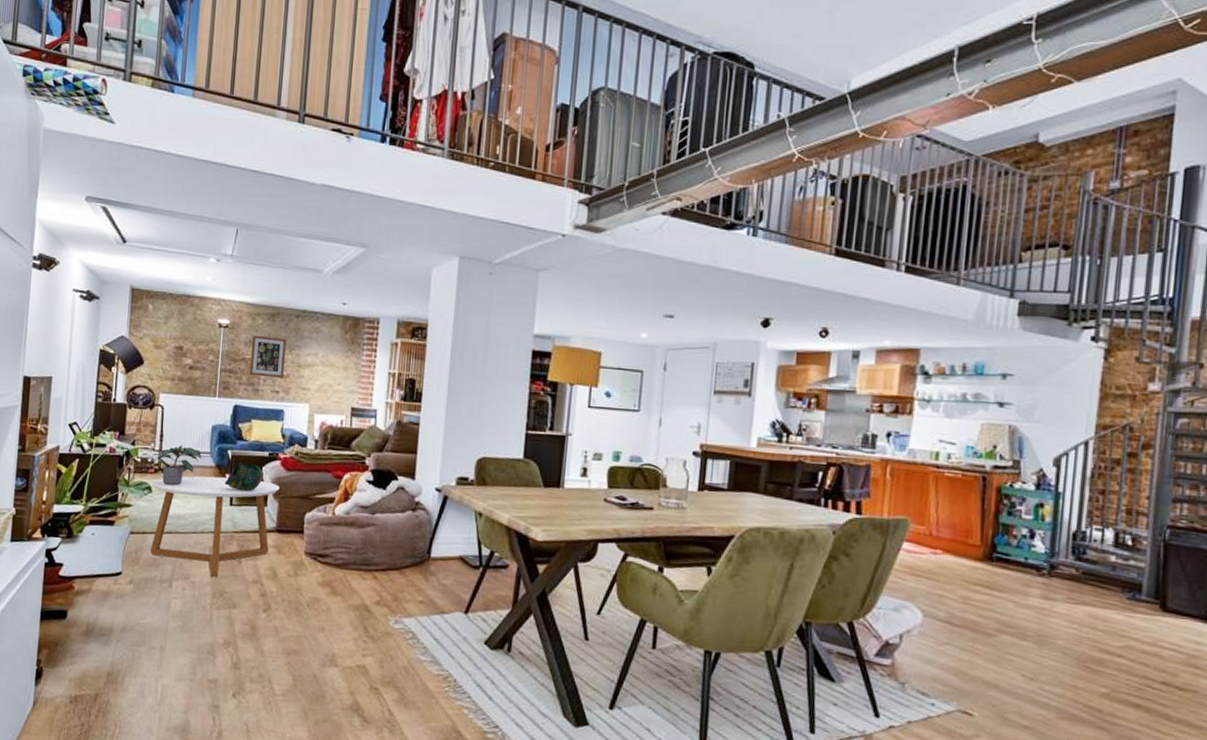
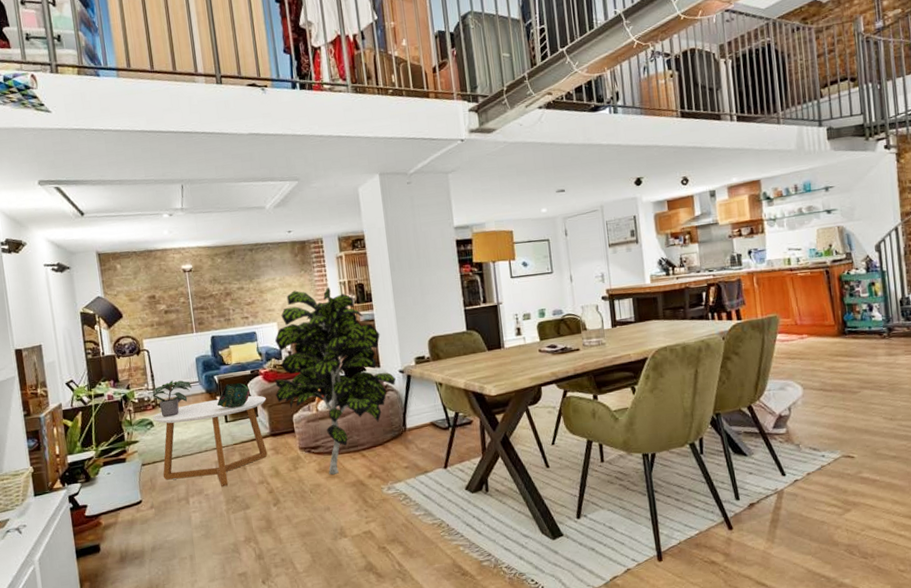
wall art: present [249,335,287,378] -> none [215,271,249,309]
indoor plant: none [291,372,430,592] -> present [275,286,396,475]

